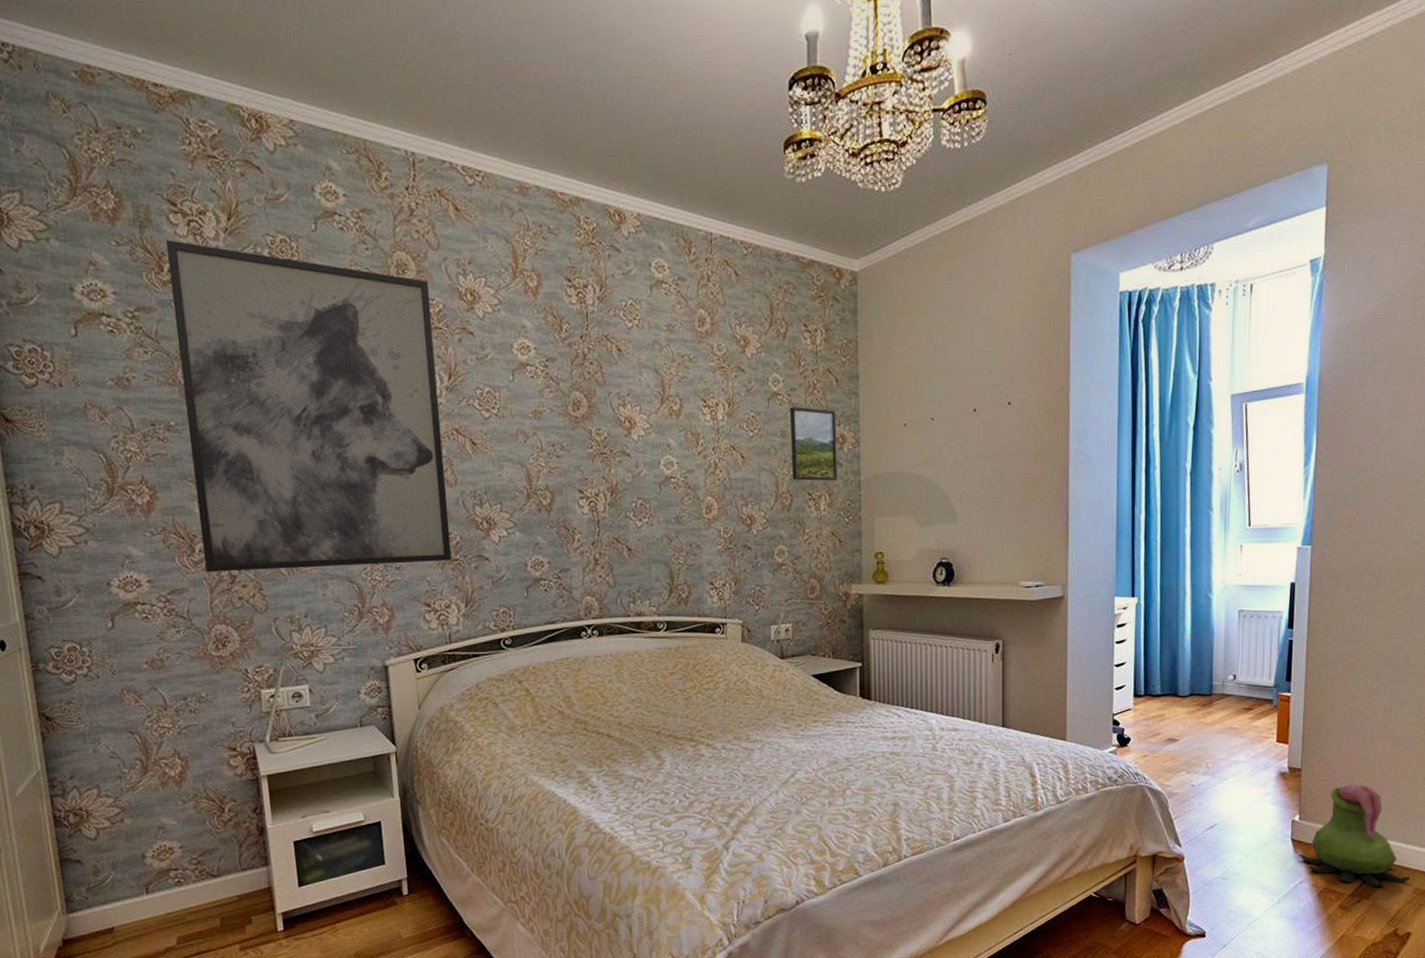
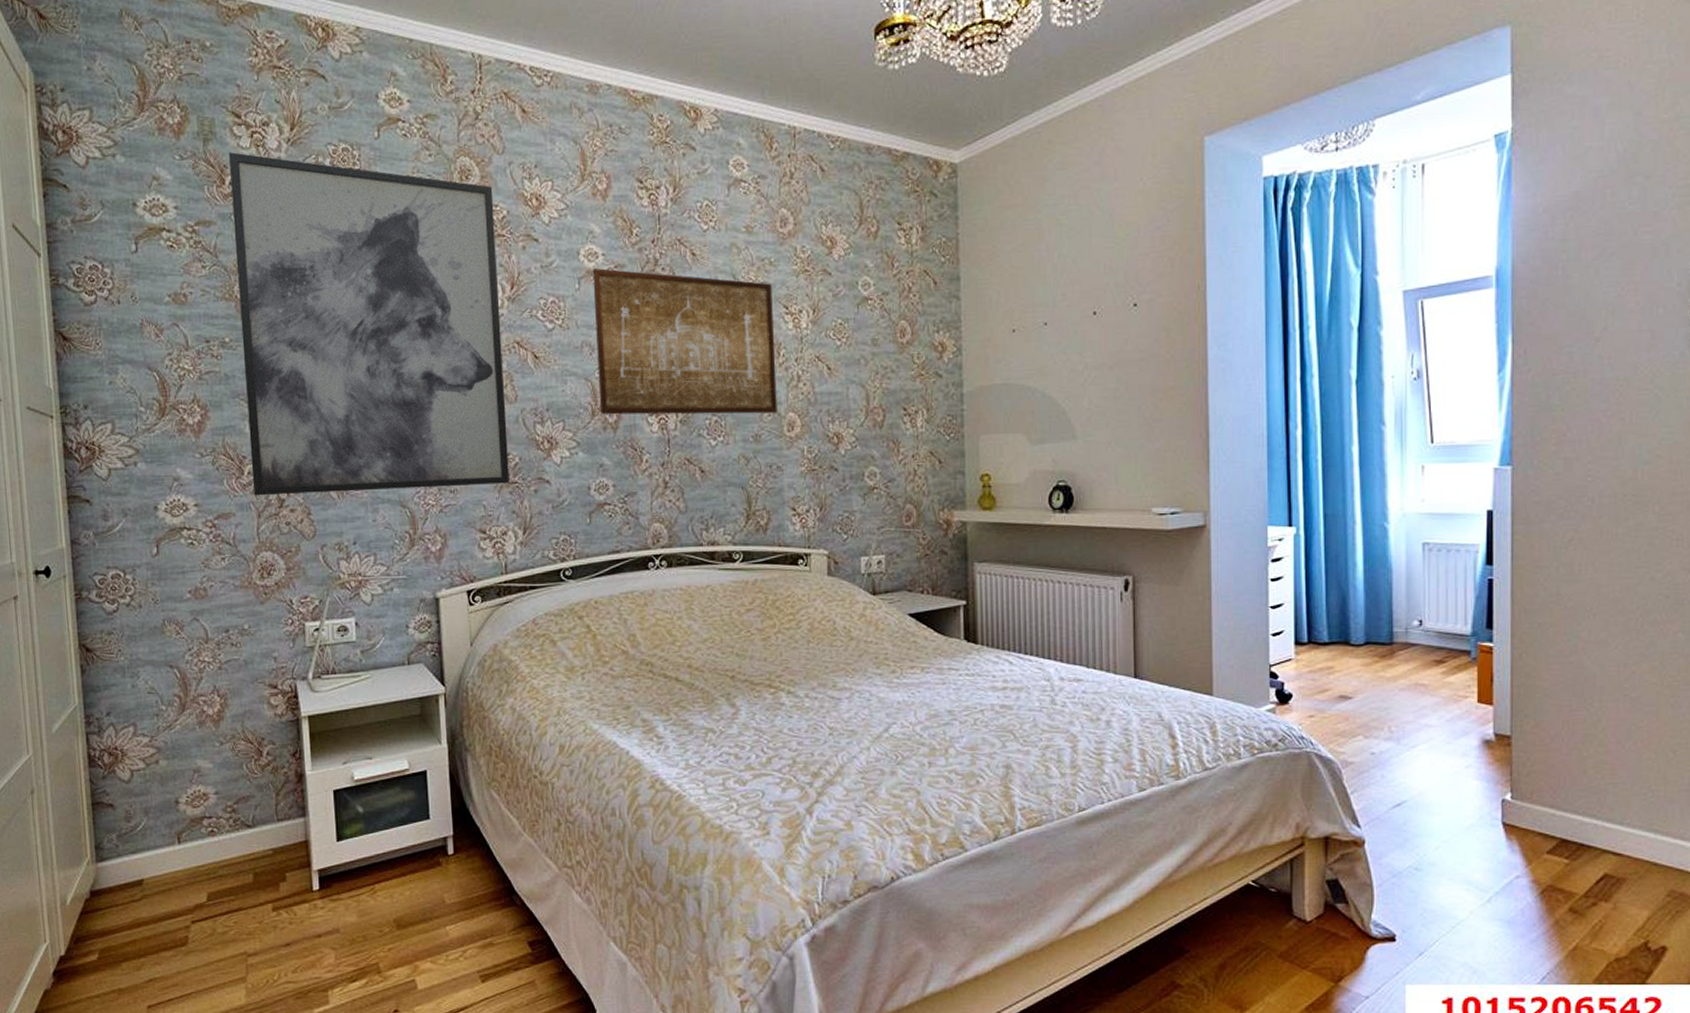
wall art: none [525,361,697,498] -> present [592,268,777,415]
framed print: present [789,407,837,481] -> none [881,312,936,395]
decorative plant: present [1299,784,1411,887] -> none [1513,757,1663,887]

